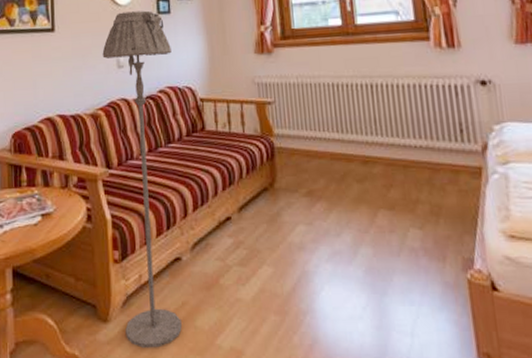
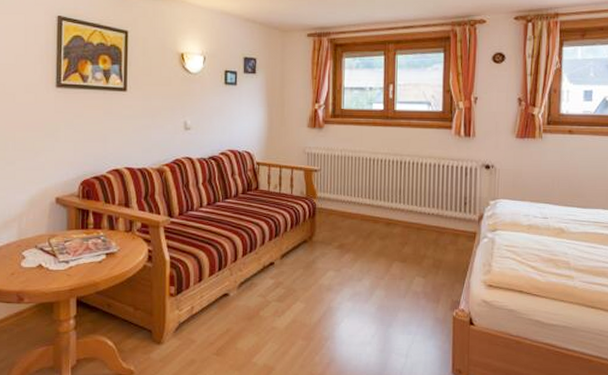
floor lamp: present [102,10,182,348] -> none [171,79,235,364]

